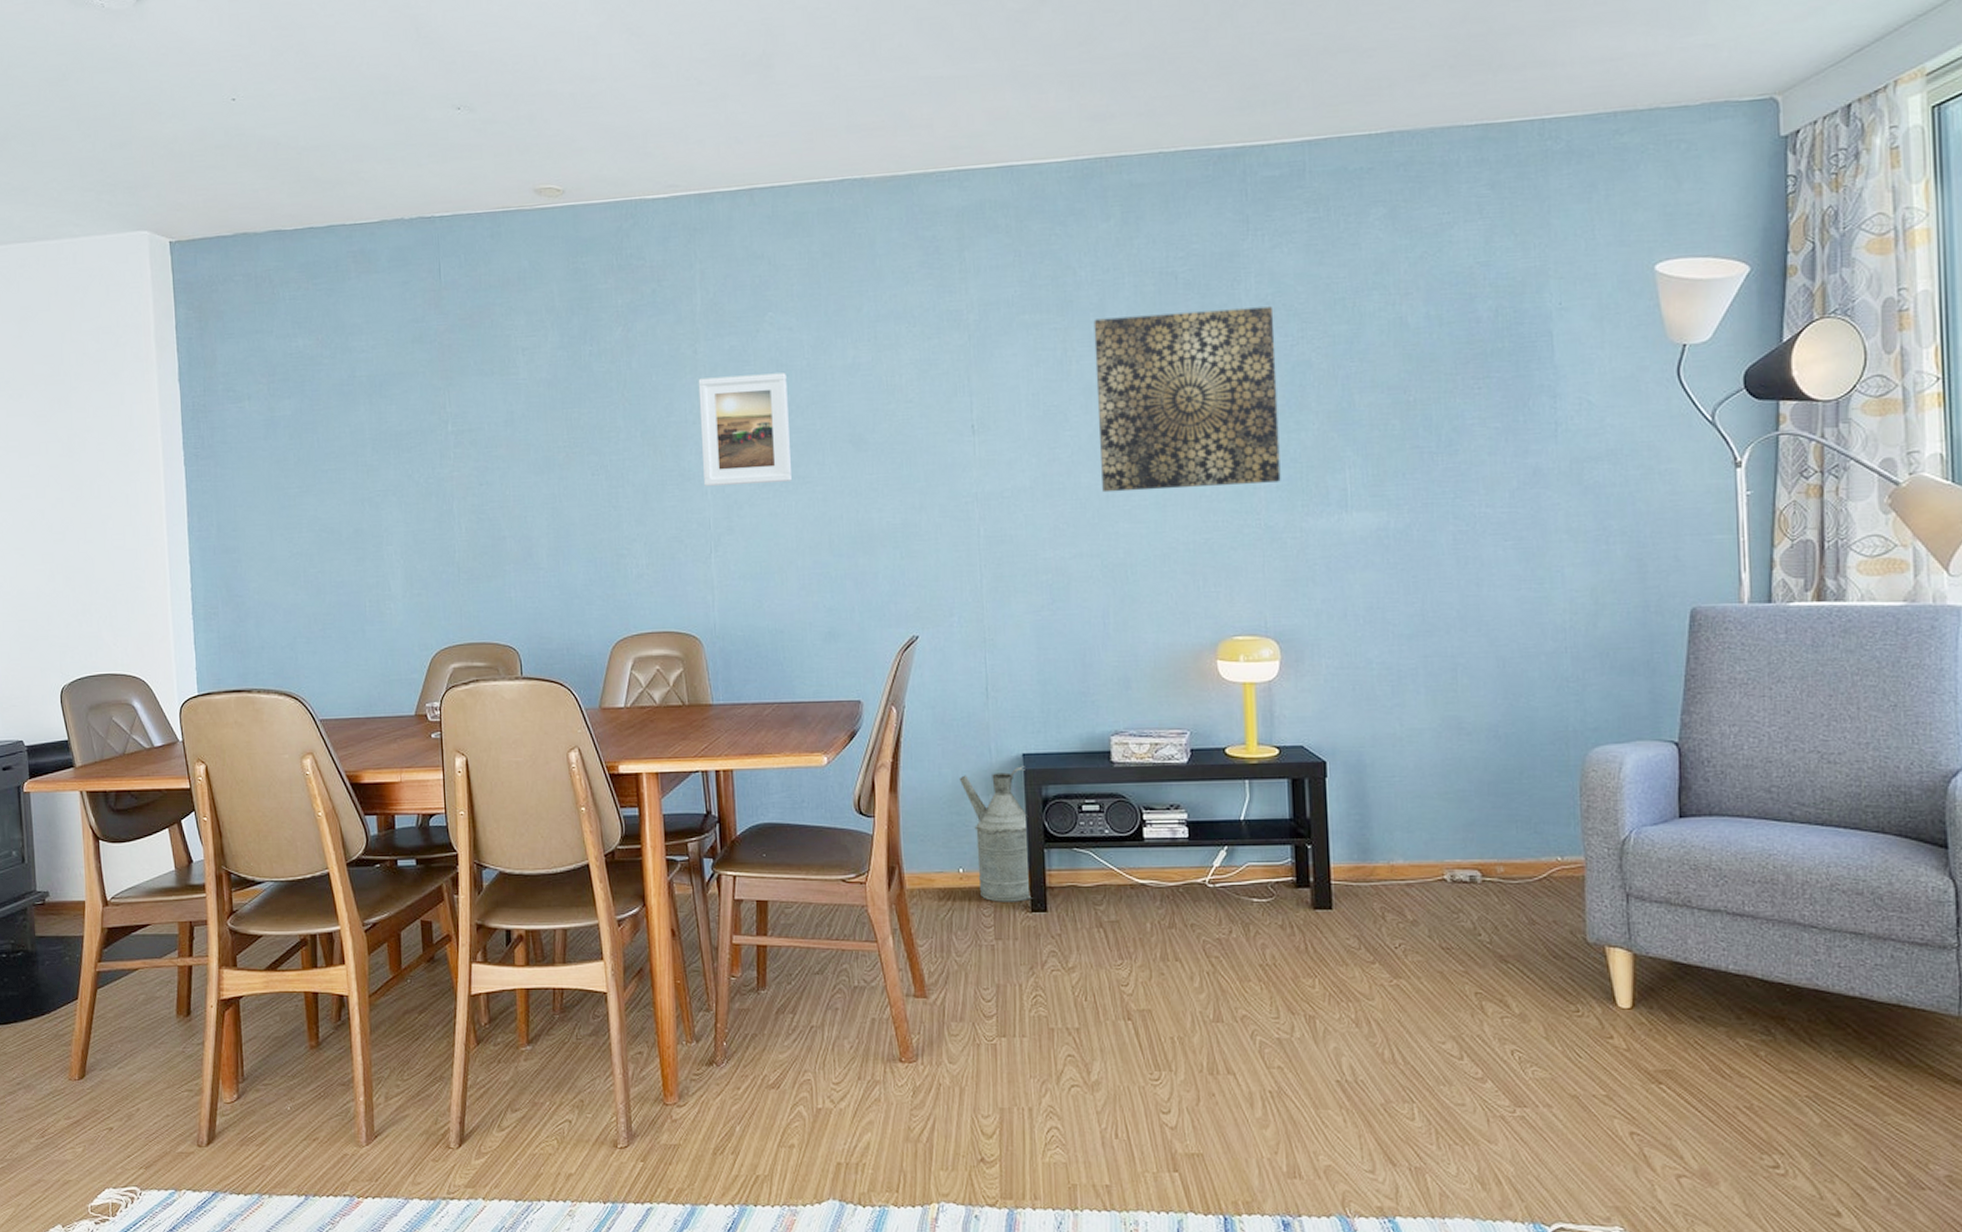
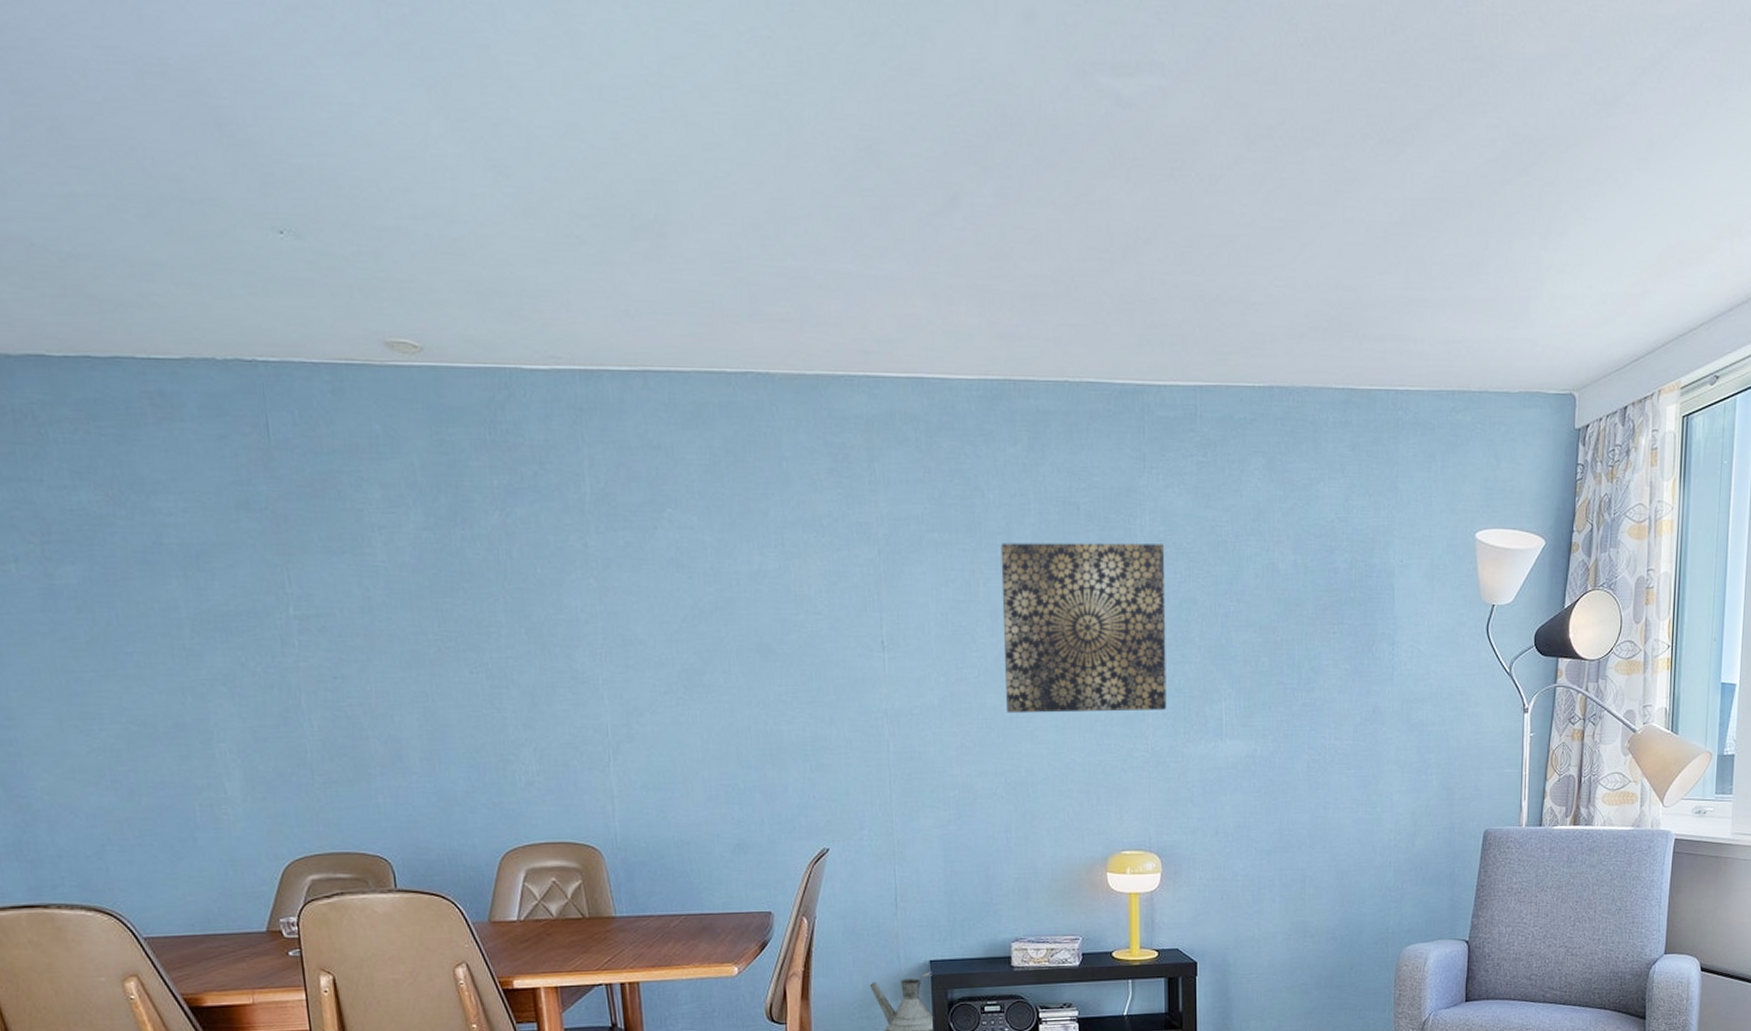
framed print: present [698,373,793,487] -> none [590,574,697,692]

